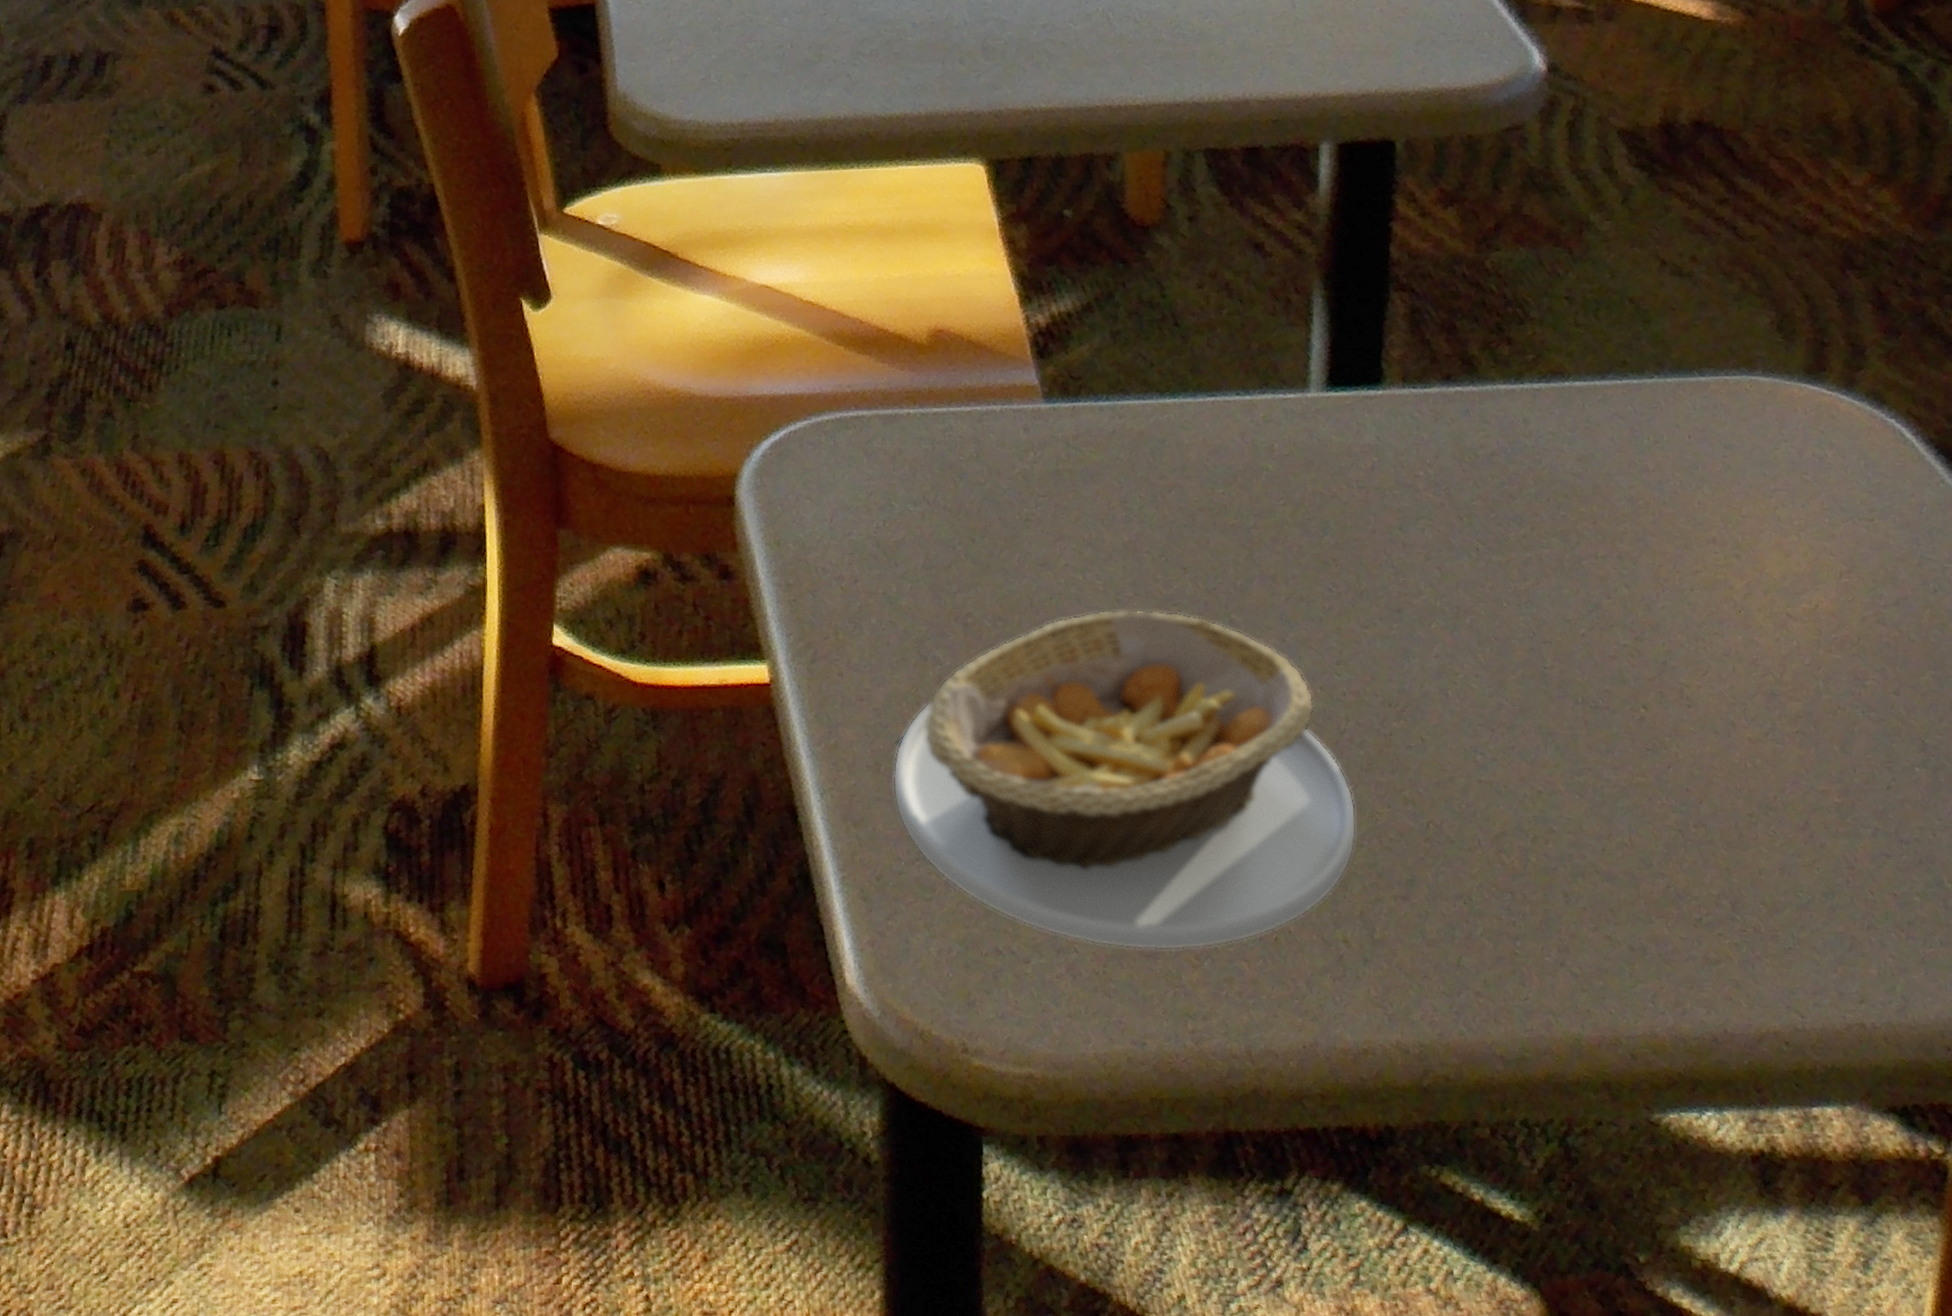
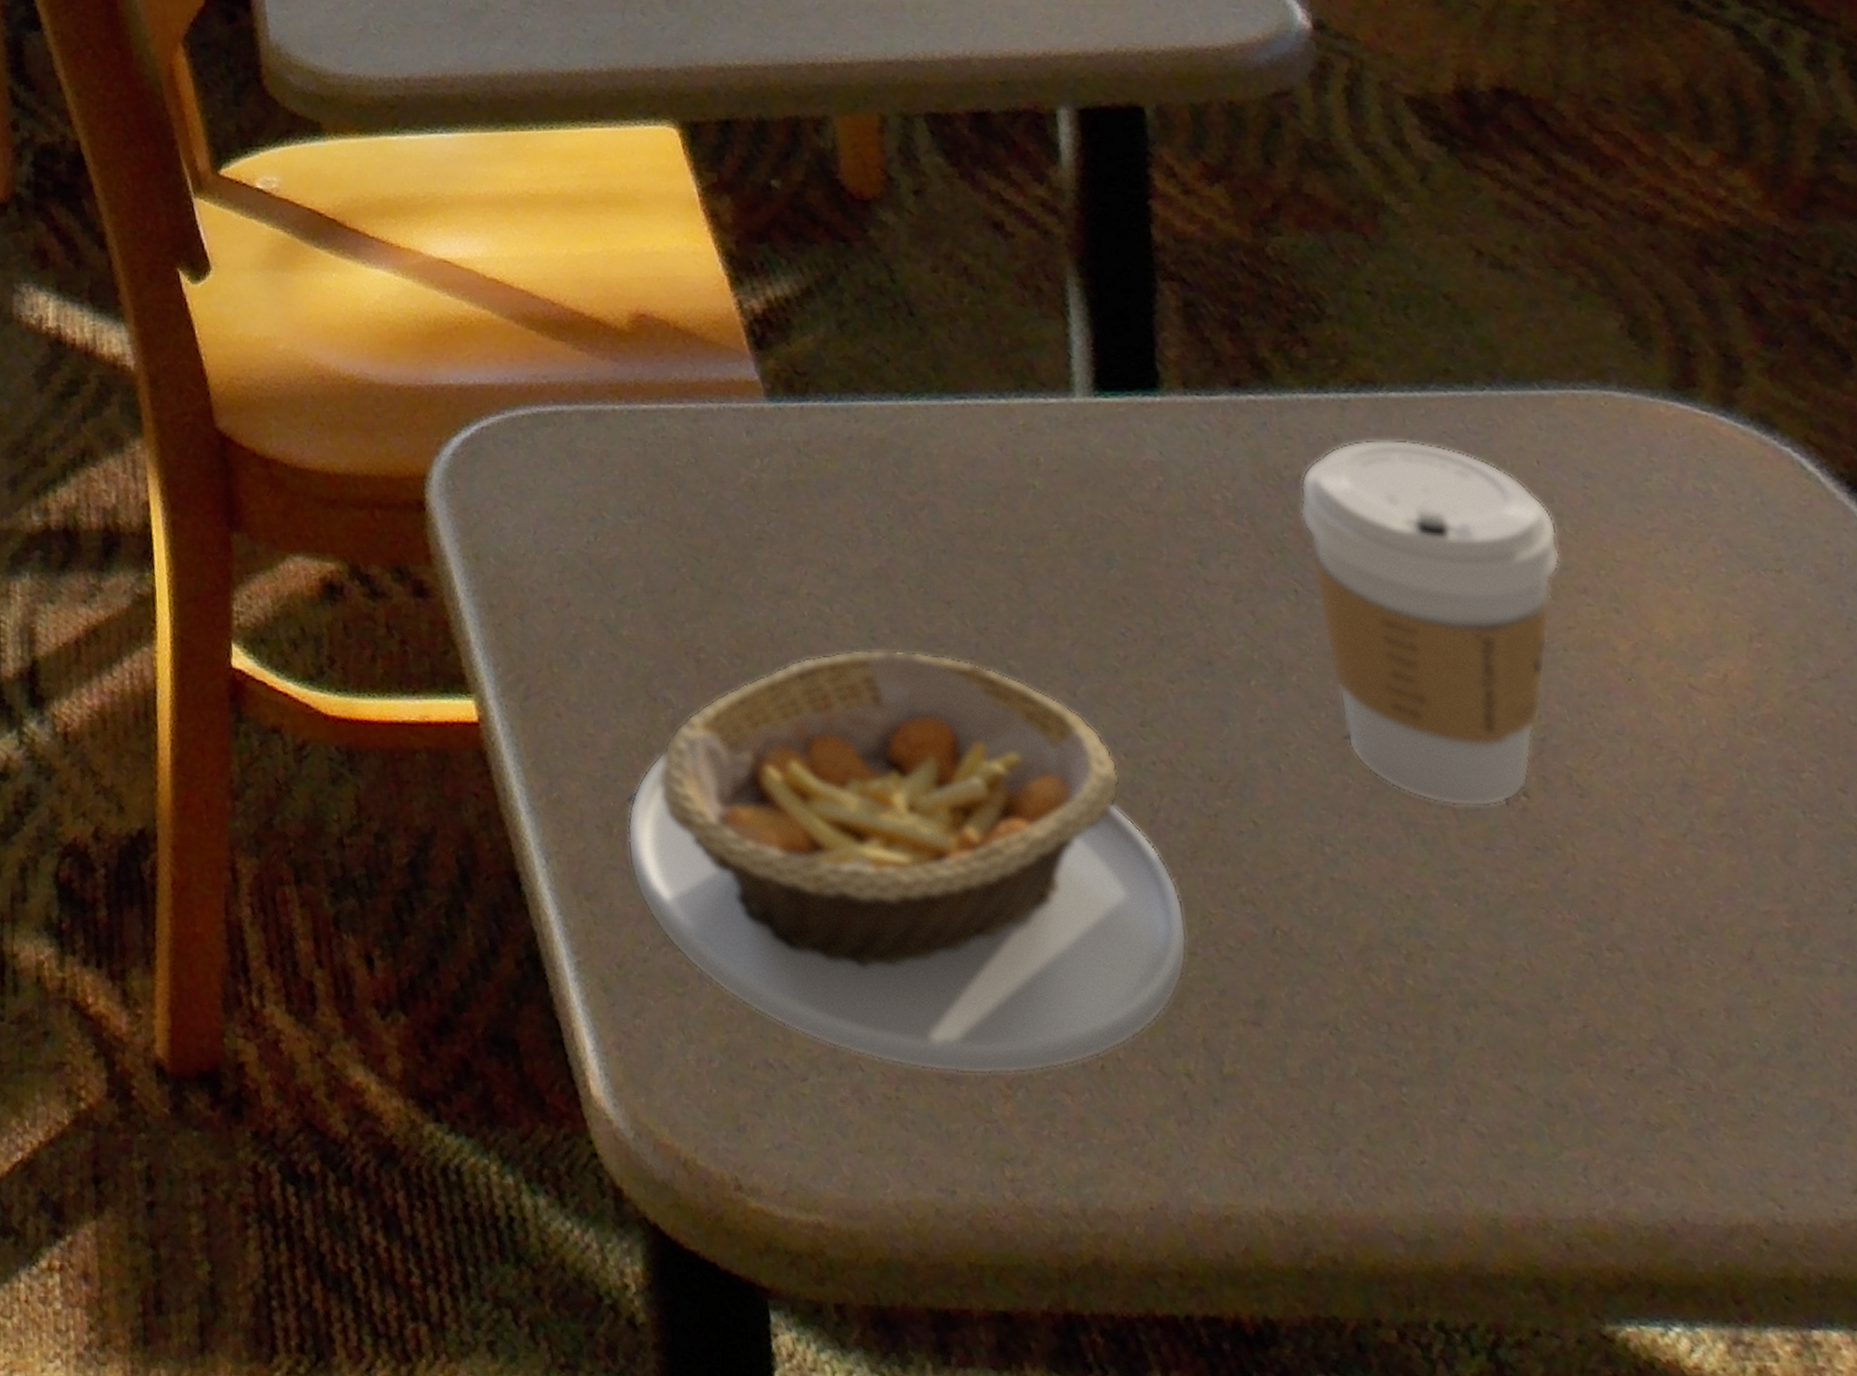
coffee cup: none [1489,421,1697,719] -> present [1300,439,1560,807]

